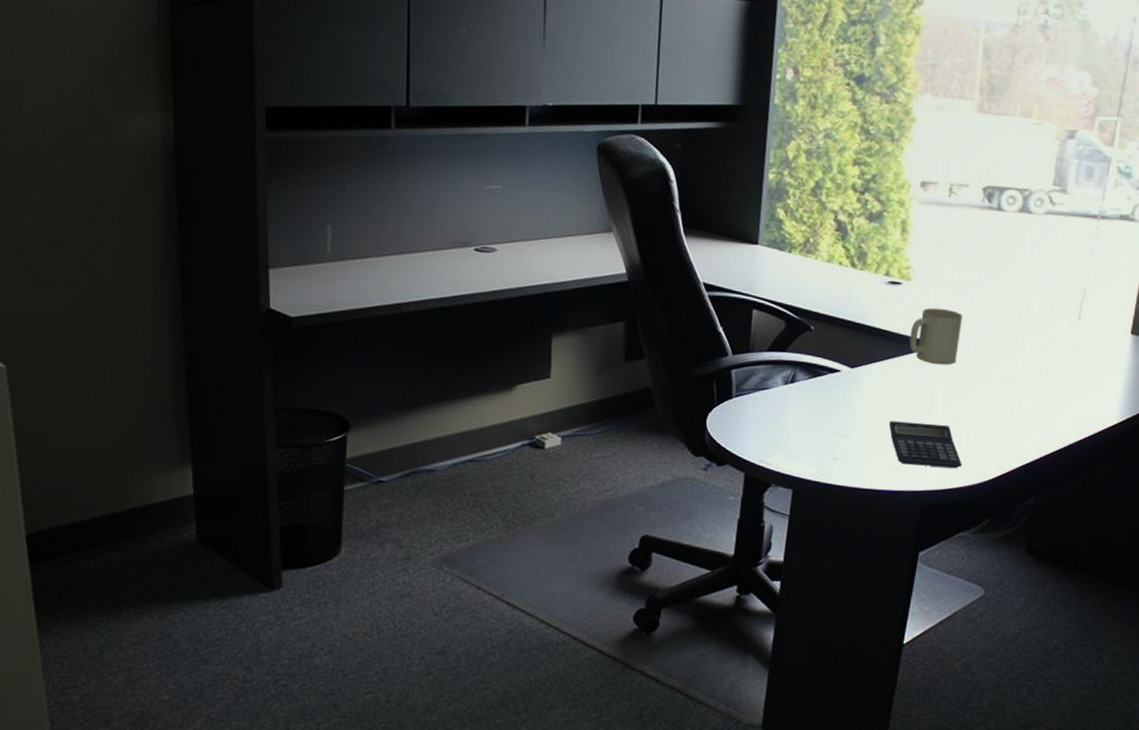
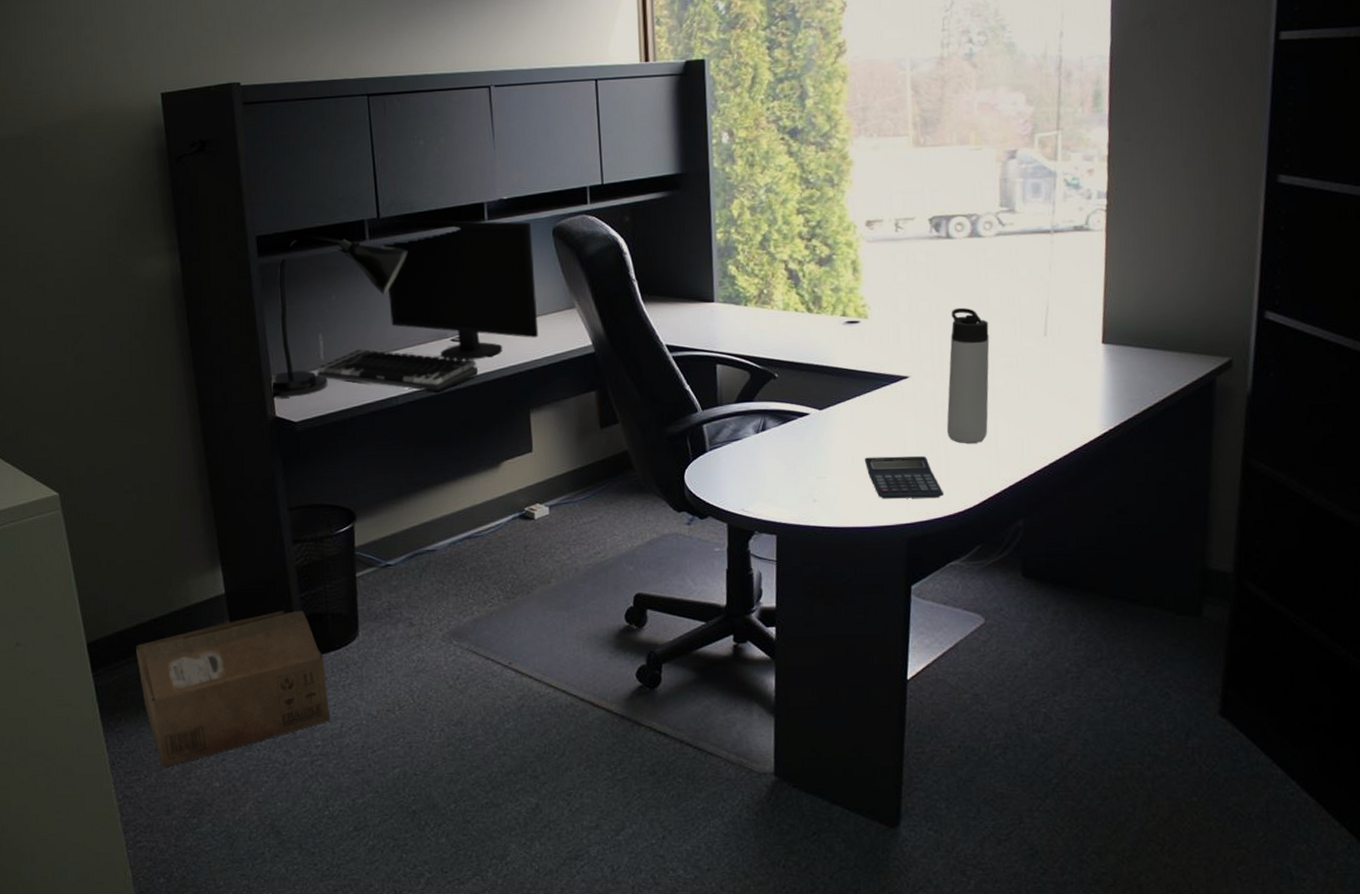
cardboard box: none [83,517,300,676] -> present [135,609,329,768]
desk lamp: none [266,113,436,290] -> present [271,234,407,398]
computer keyboard: none [321,246,501,303] -> present [317,349,478,392]
monitor: none [410,111,575,274] -> present [383,219,539,361]
mug: present [909,307,962,365] -> none [874,341,926,397]
thermos bottle: none [973,281,1027,418] -> present [947,307,990,443]

